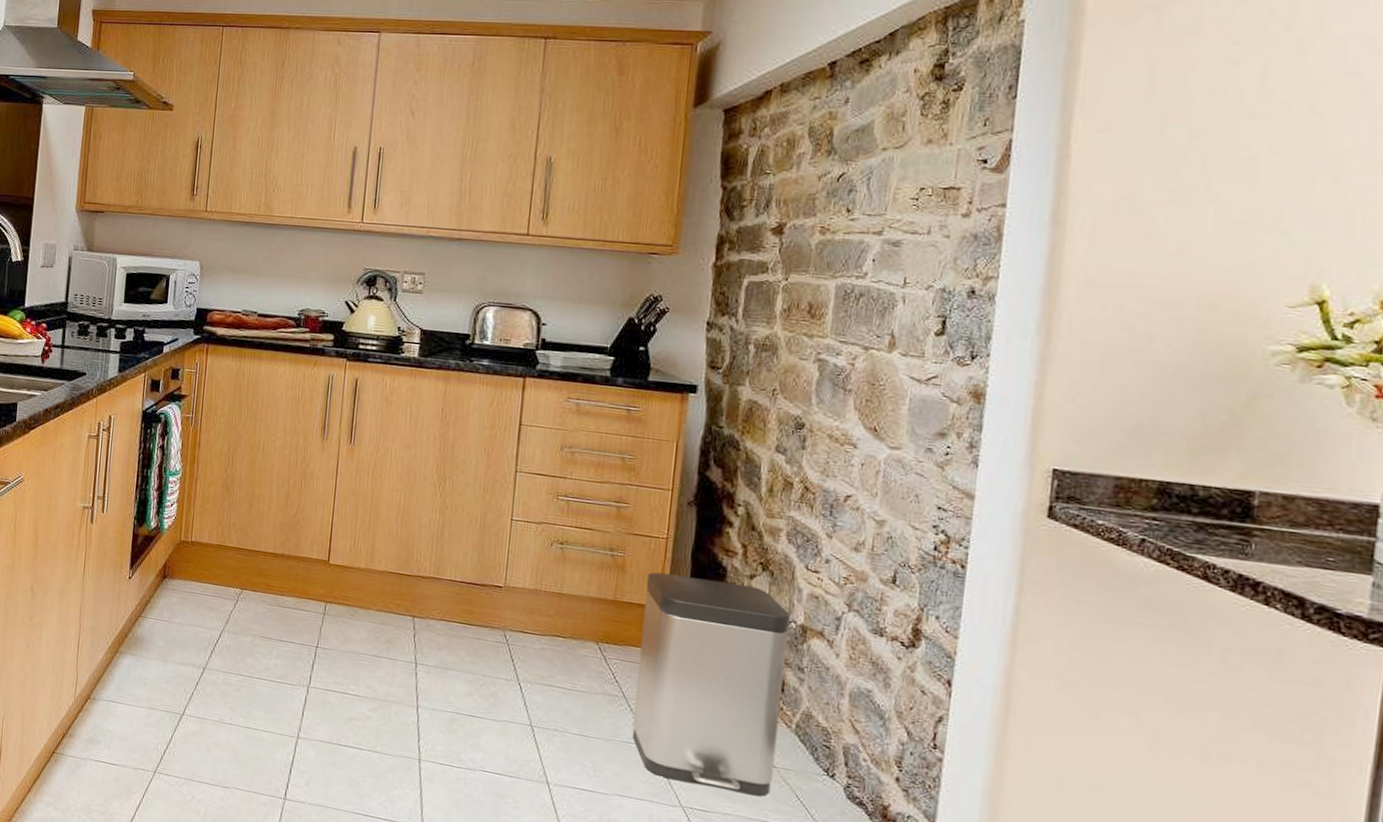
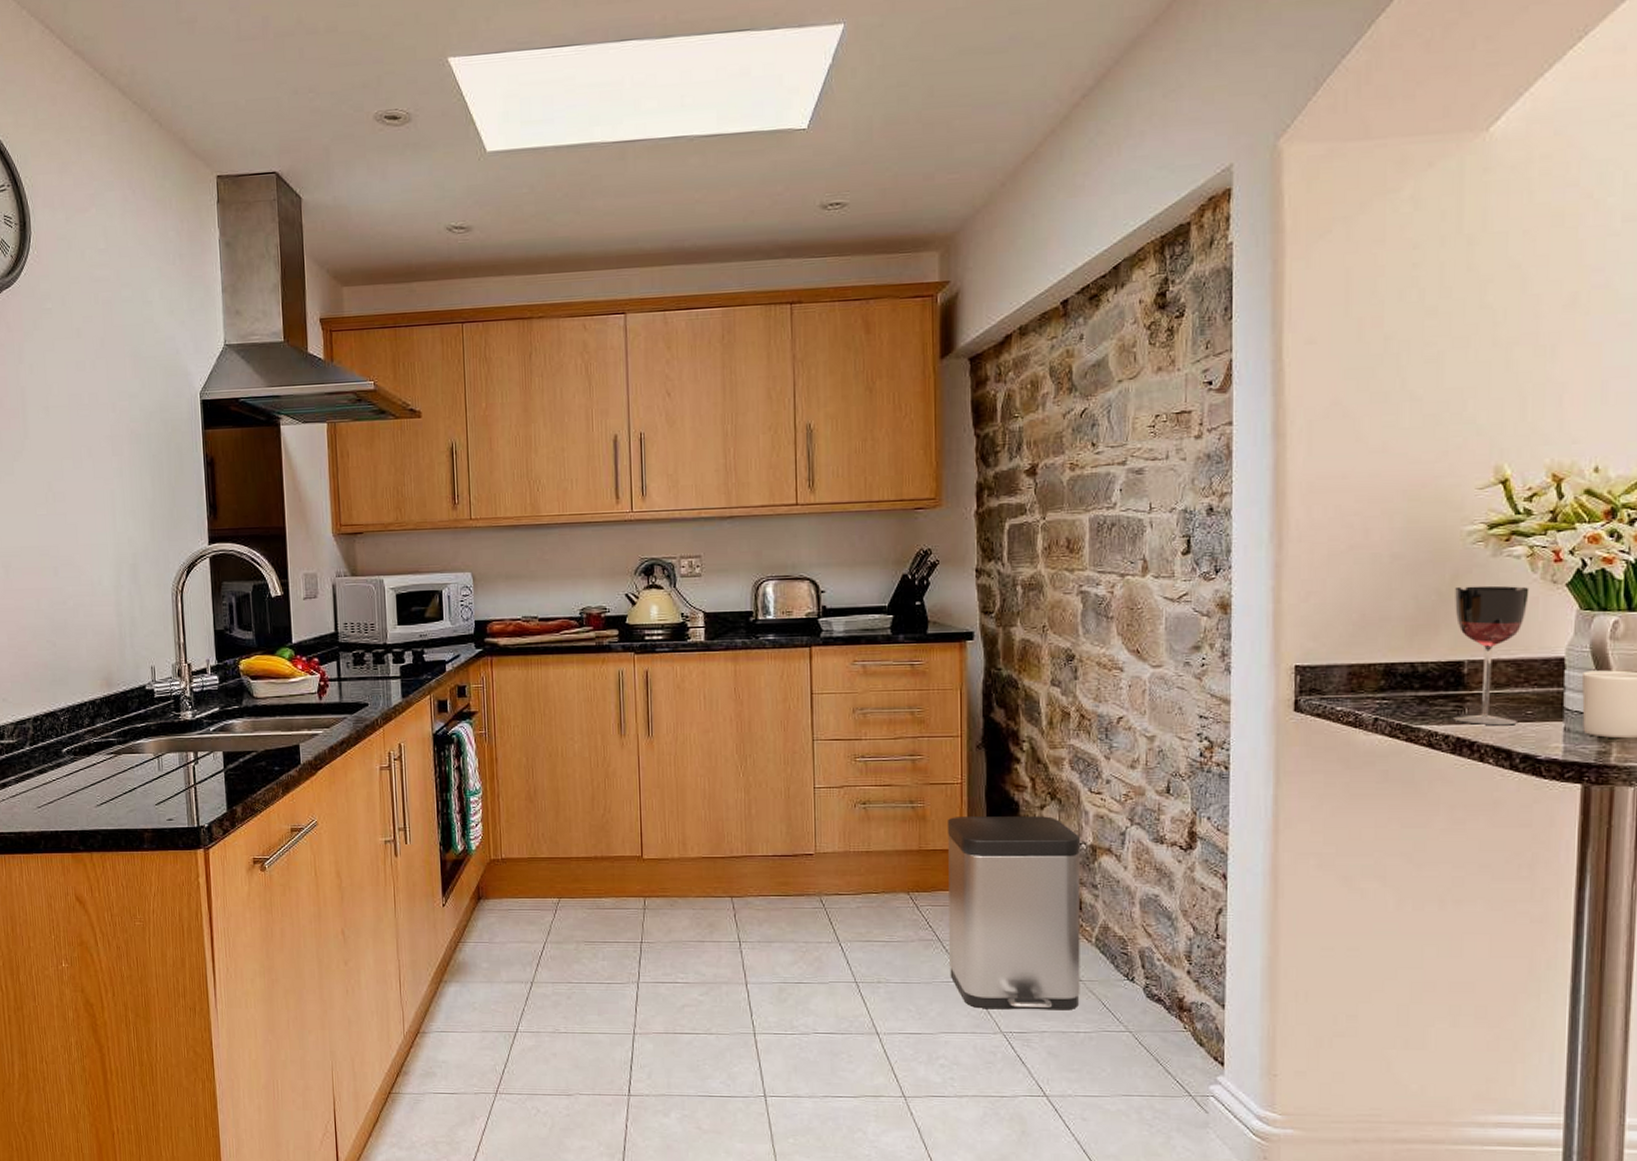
wineglass: none [1235,409,1342,570] -> present [1452,585,1530,726]

